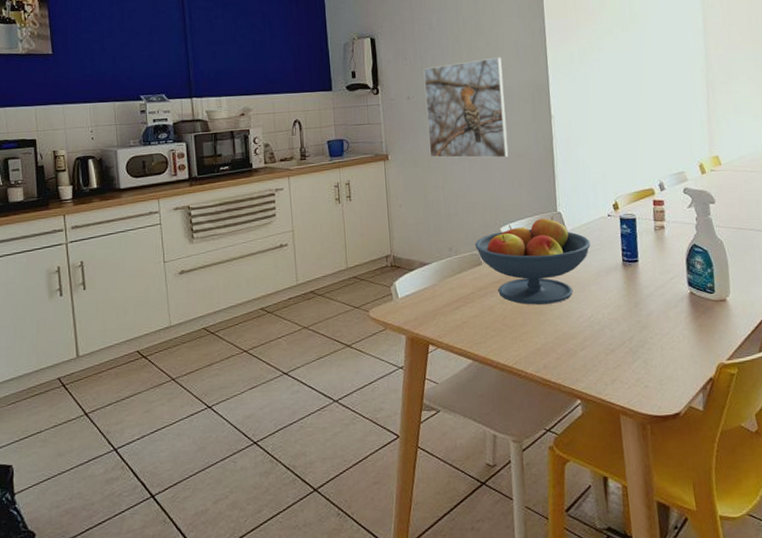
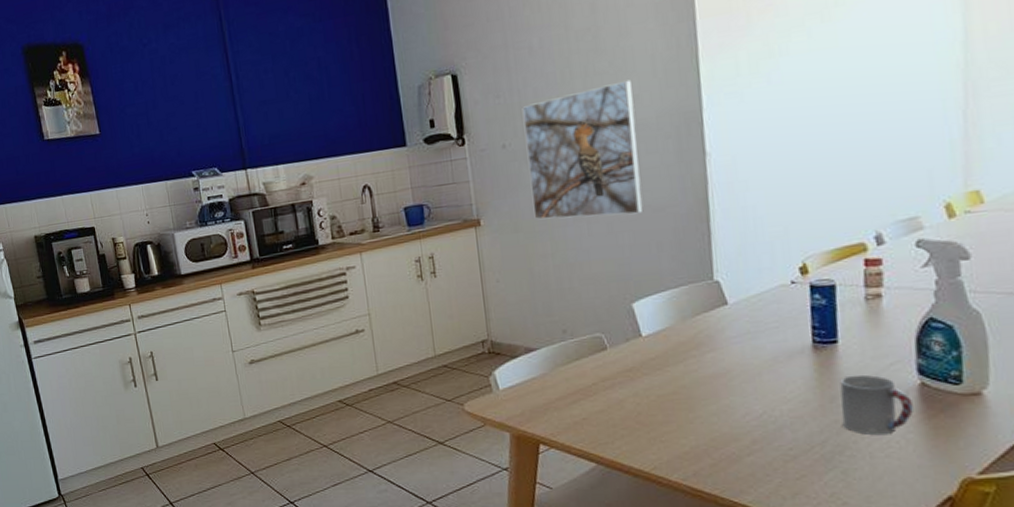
fruit bowl: present [474,216,591,305] -> none [596,286,764,399]
cup: none [640,286,687,332] -> present [840,374,913,435]

